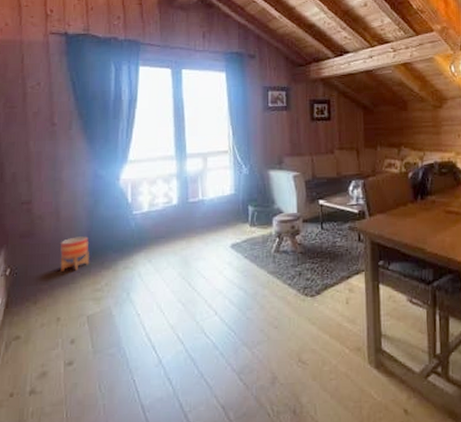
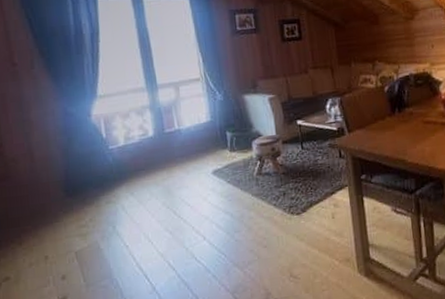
planter: present [60,236,90,271] -> none [38,175,71,211]

